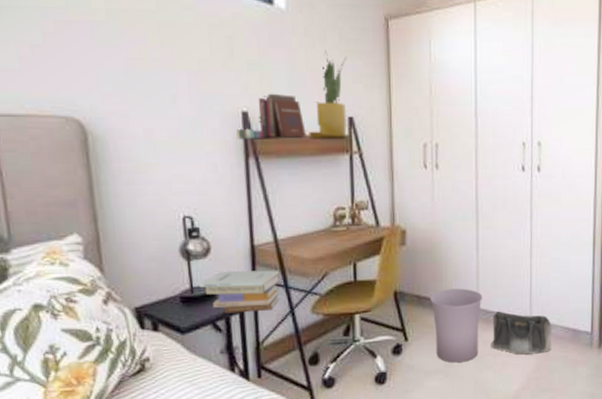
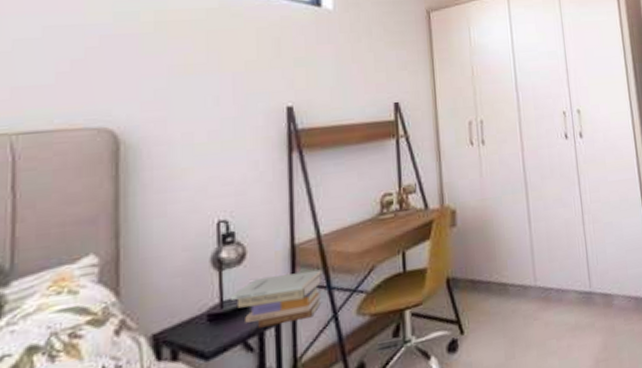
books: present [236,93,306,140] -> none [280,86,352,135]
planter: present [309,51,347,141] -> none [355,43,393,129]
waste bin: present [430,288,483,363] -> none [485,265,540,354]
saddlebag: present [490,310,551,355] -> none [551,285,616,334]

